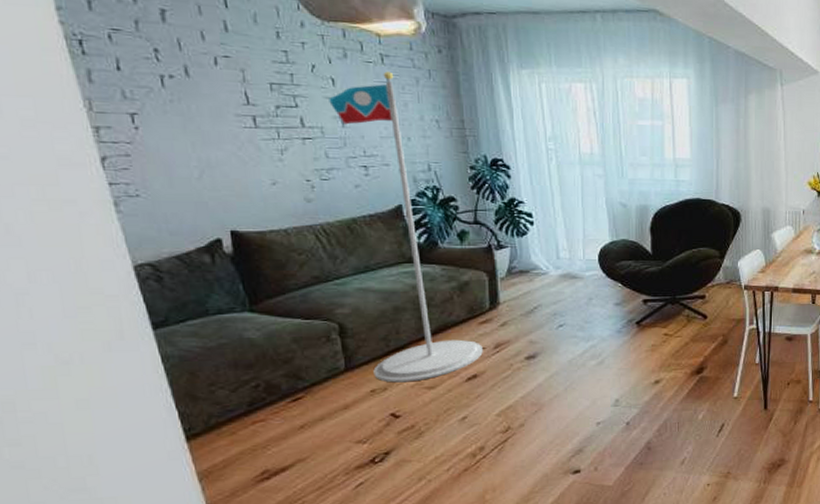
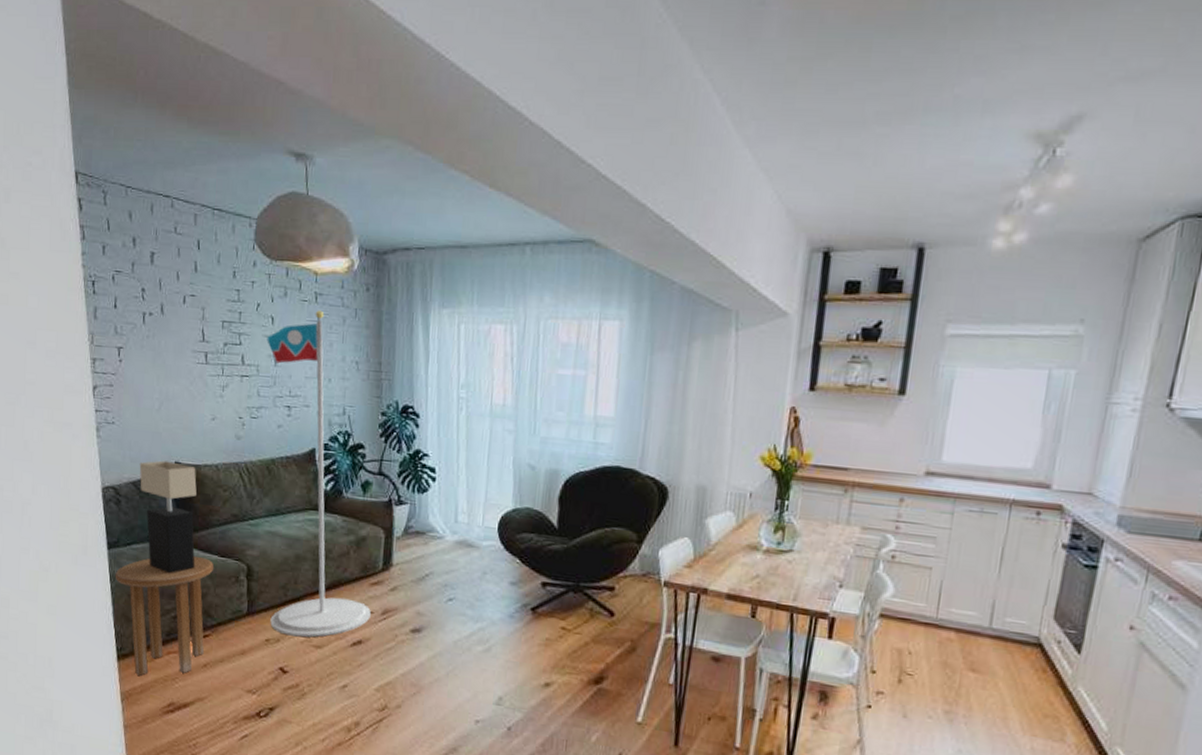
side table: none [167,323,298,451] -> present [114,557,213,676]
table lamp: none [182,230,274,345] -> present [139,460,197,574]

